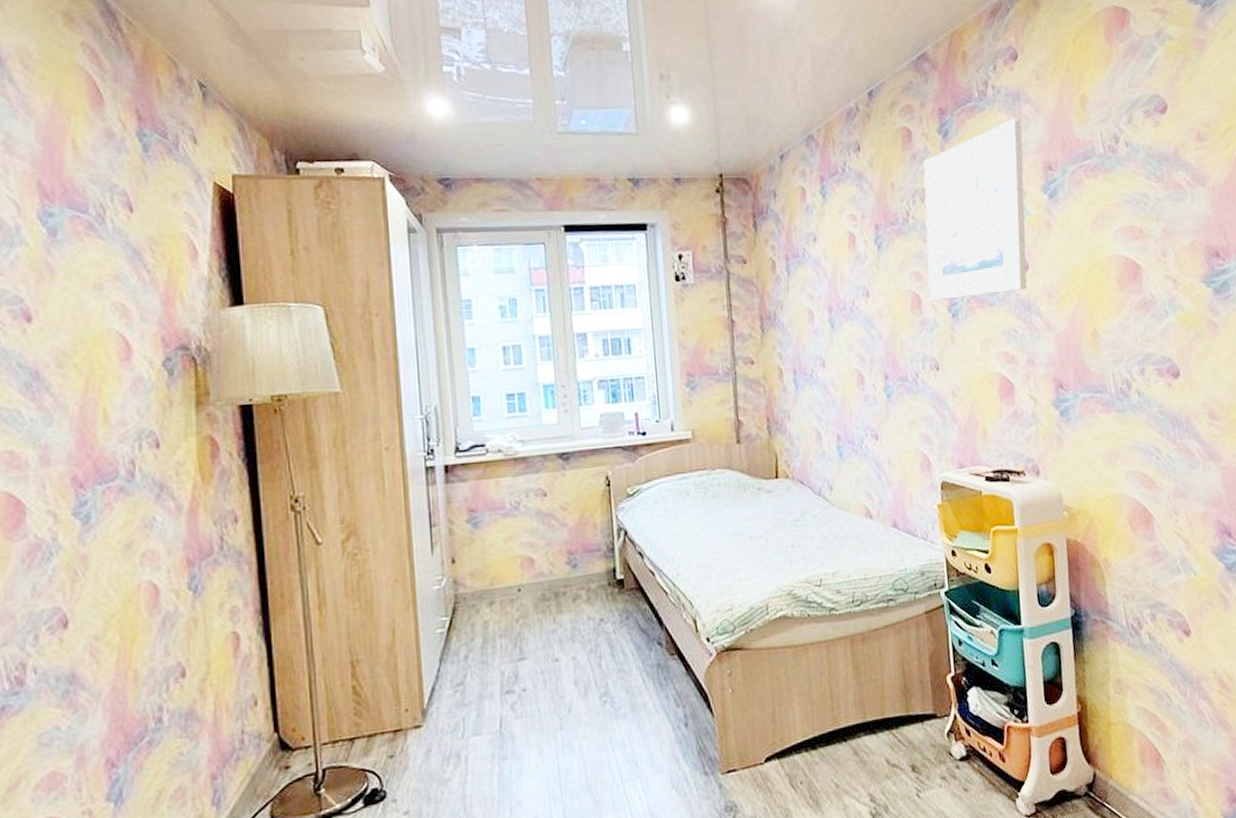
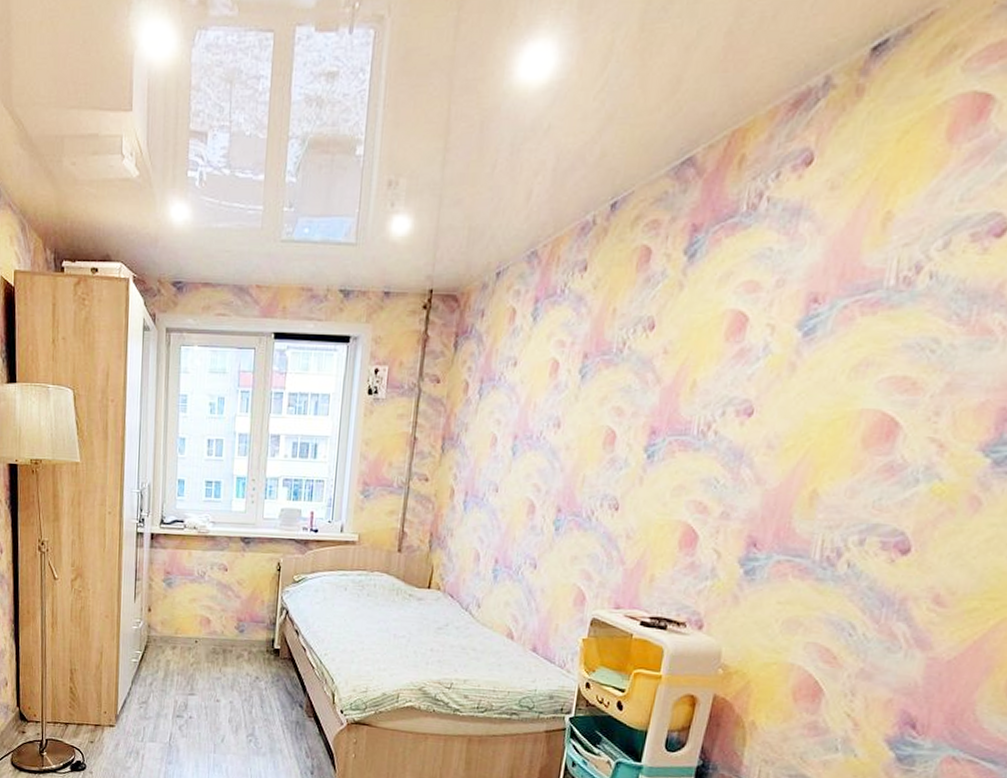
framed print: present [923,119,1028,302] -> none [625,239,795,440]

